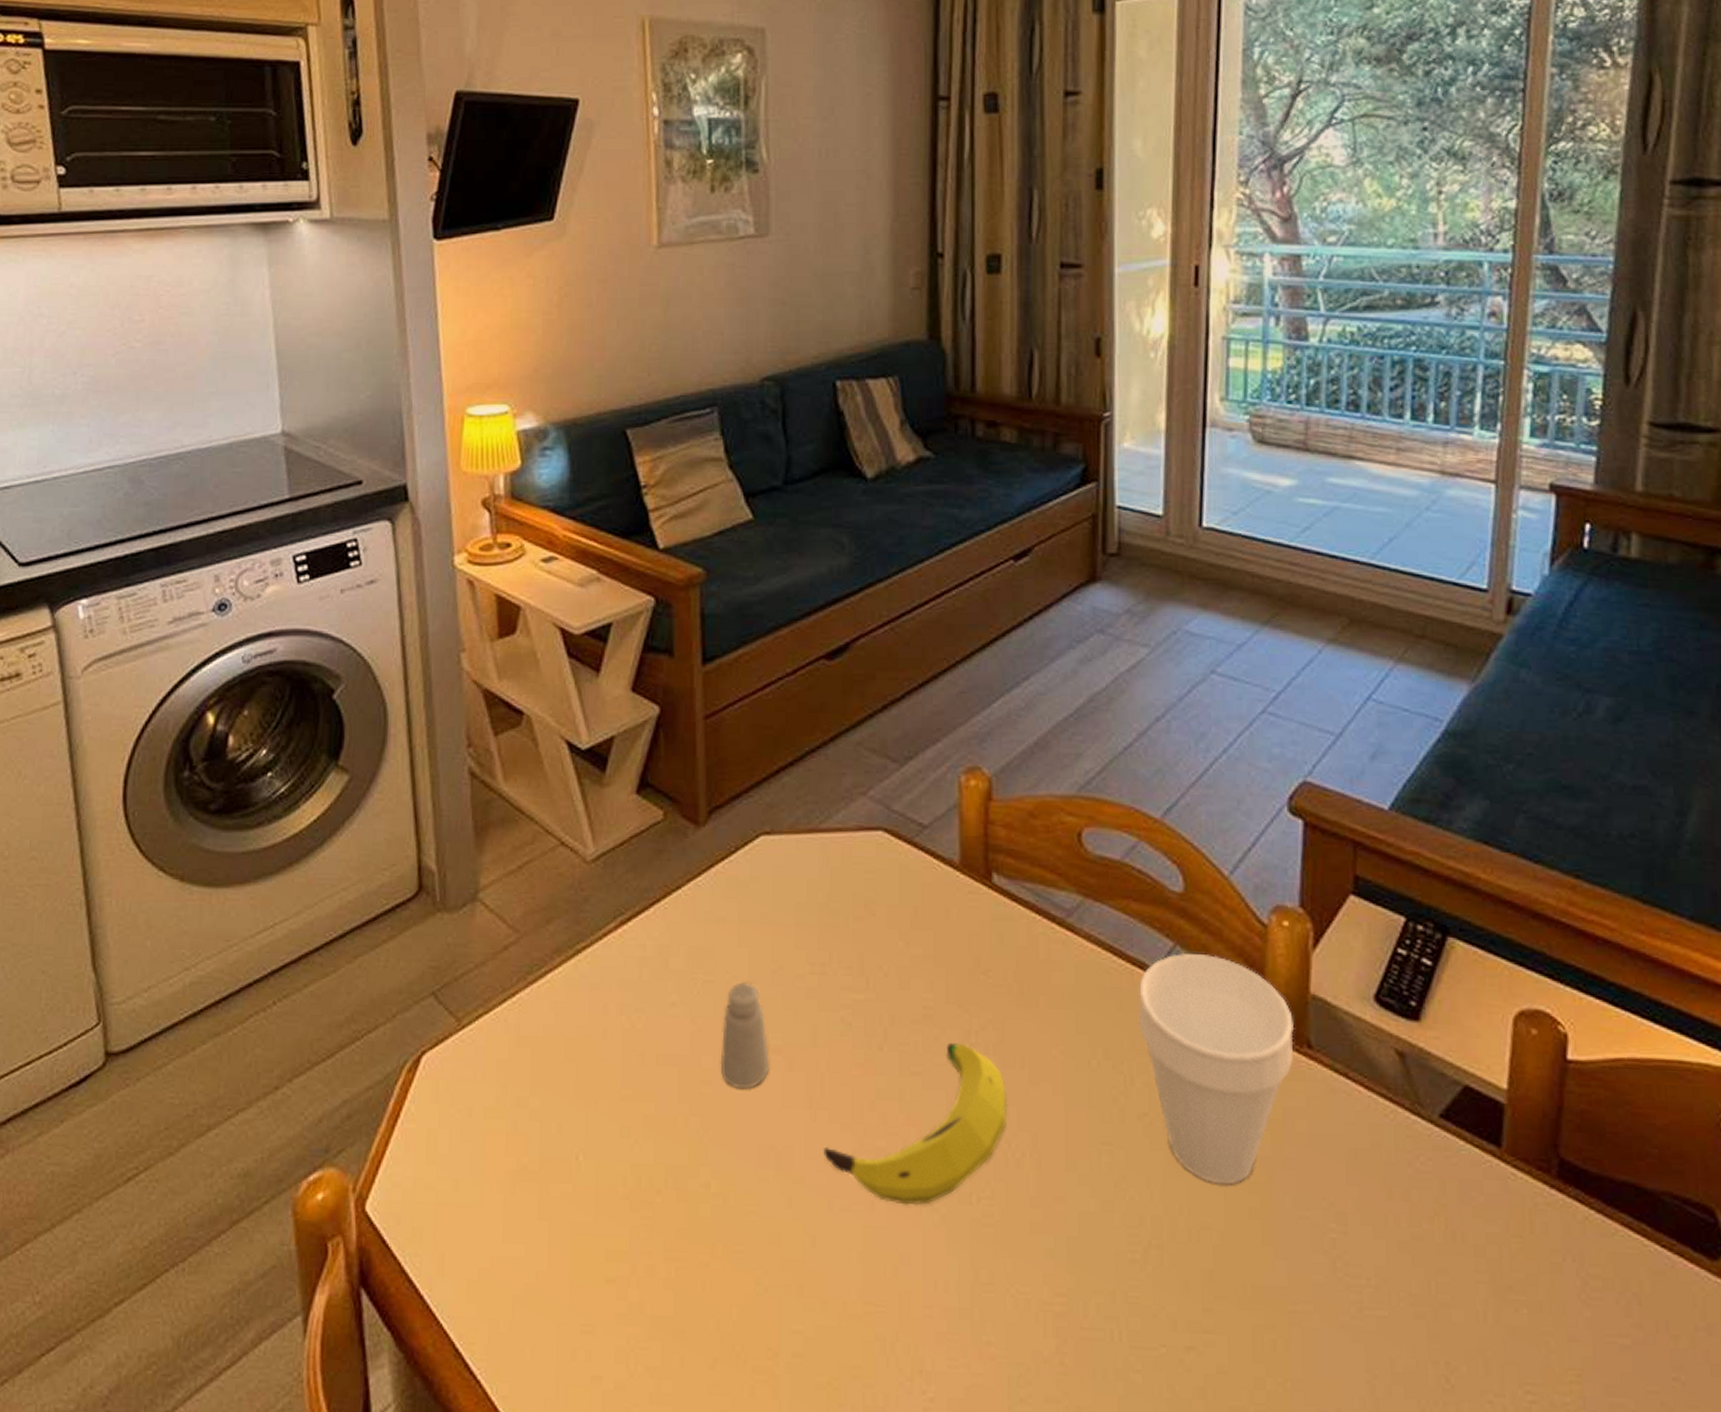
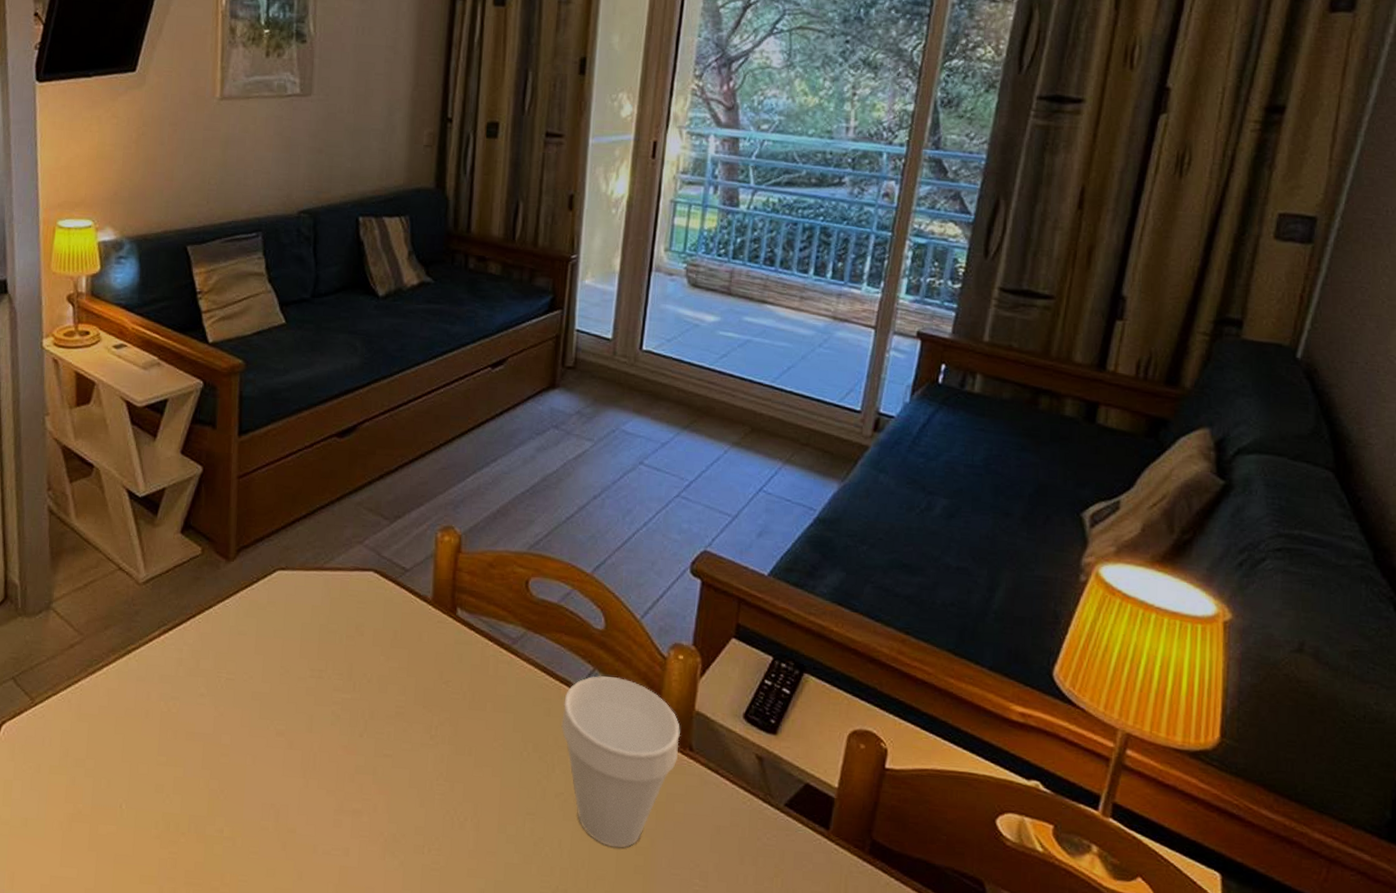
saltshaker: present [720,982,771,1088] -> none [236,681,275,761]
banana: present [824,1042,1008,1206] -> none [312,734,457,853]

